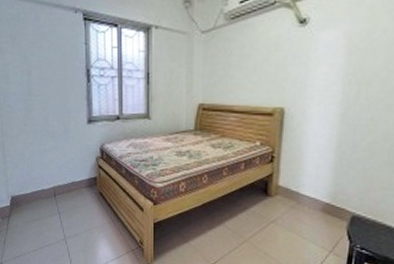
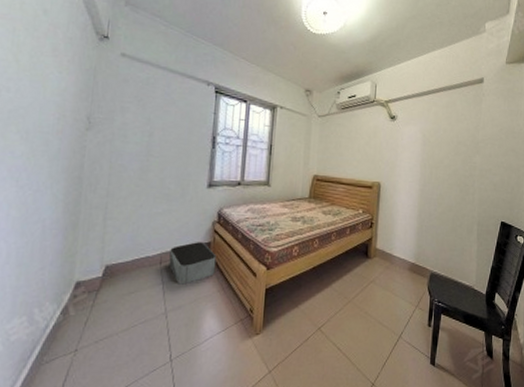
storage bin: none [61,177,104,216] -> present [169,242,217,285]

